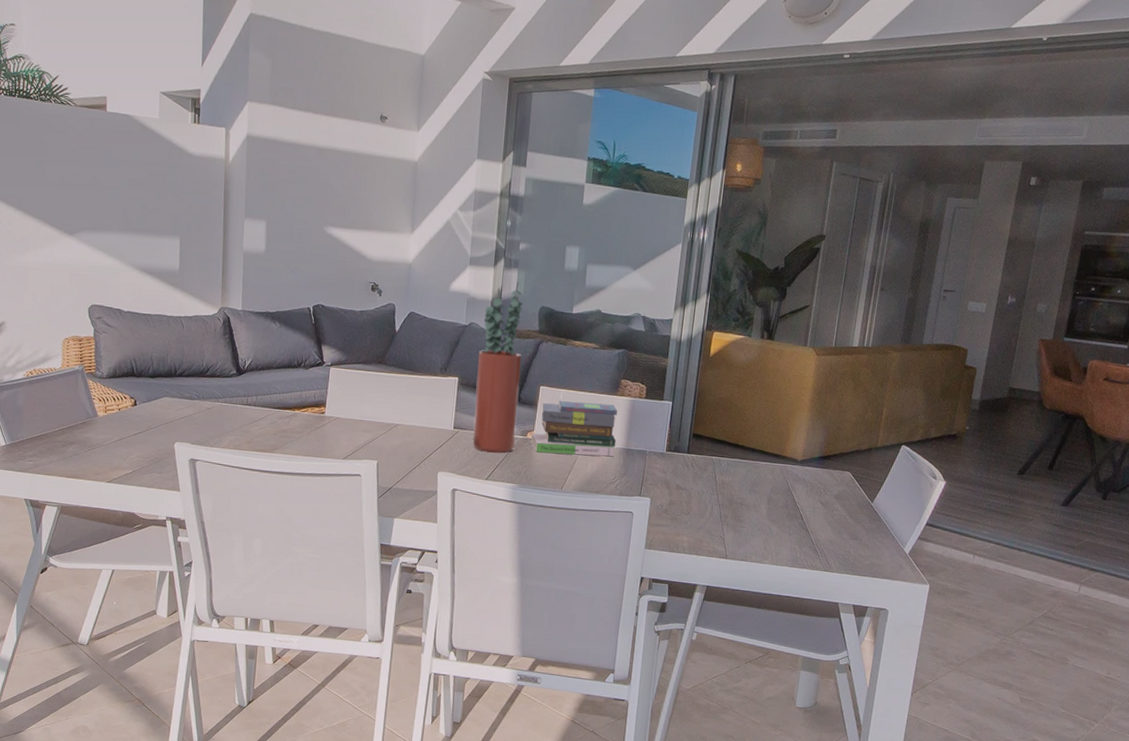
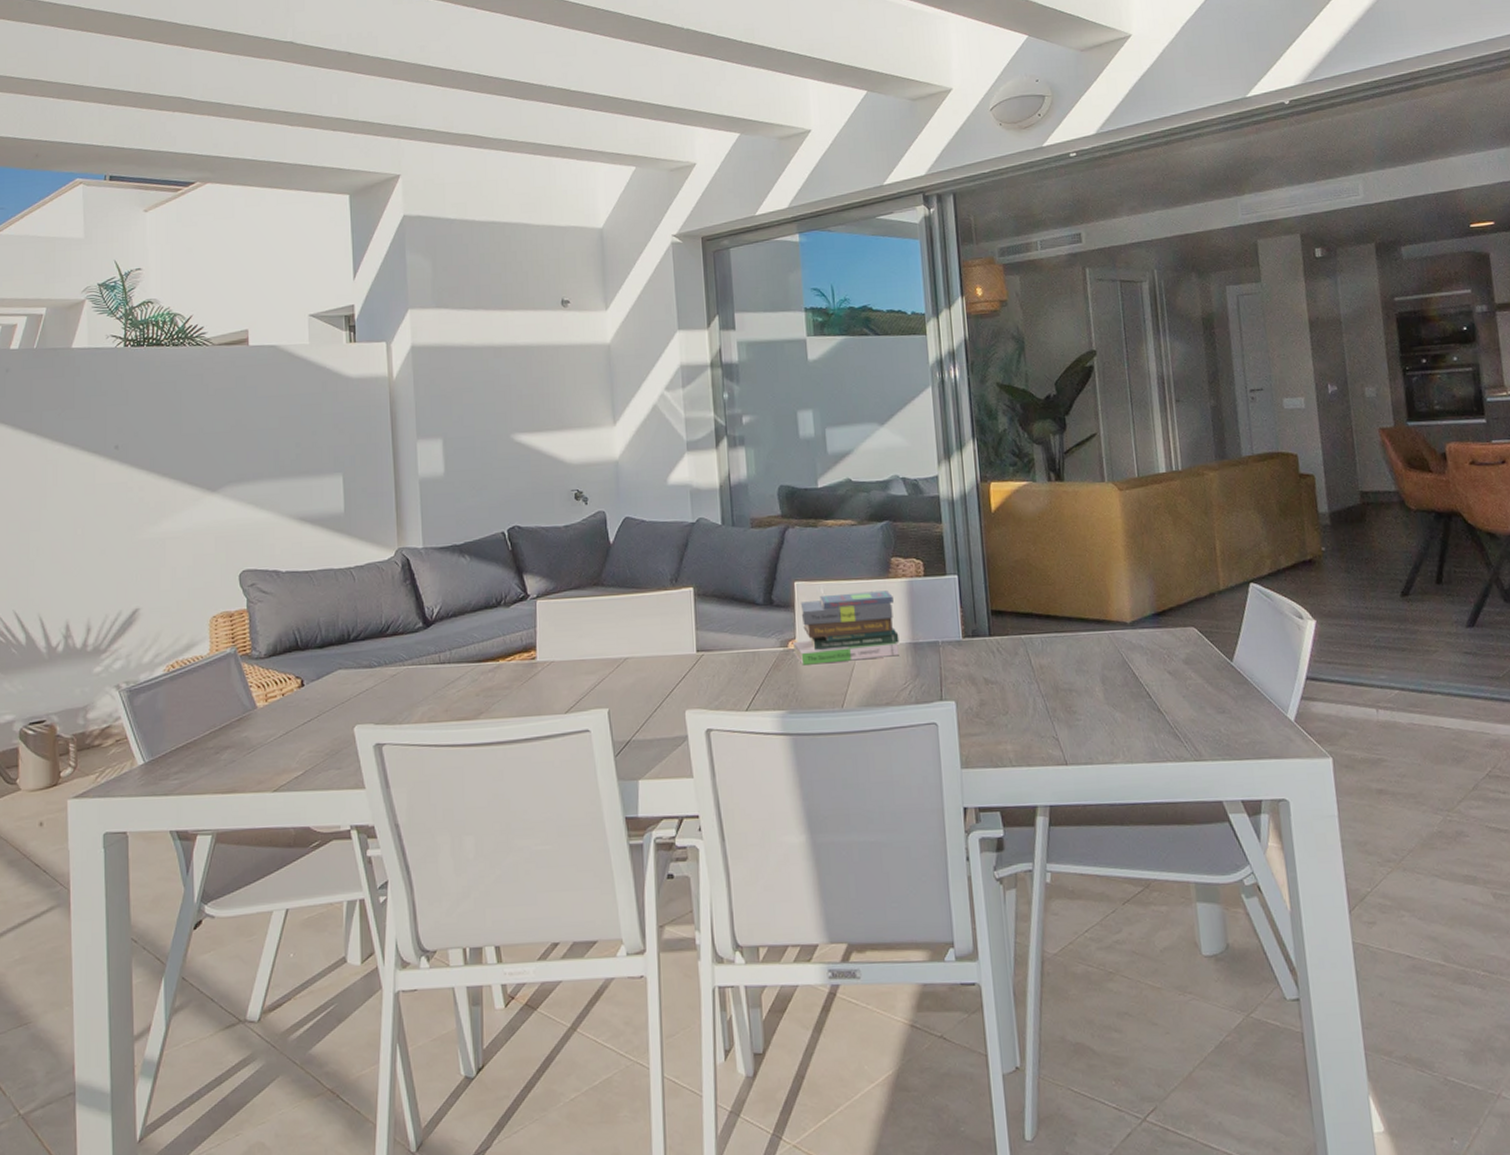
vase: present [472,282,523,453] -> none [712,461,775,675]

